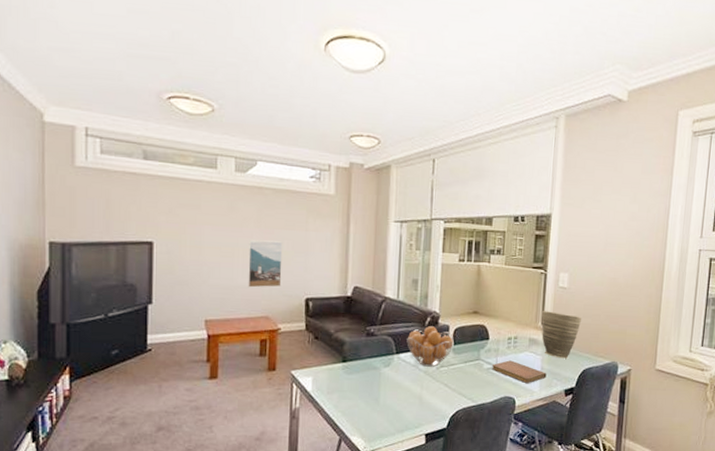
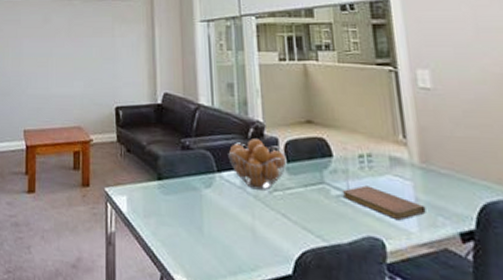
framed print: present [248,240,283,288] -> none [61,49,92,97]
vase: present [541,311,581,359] -> none [401,119,464,187]

